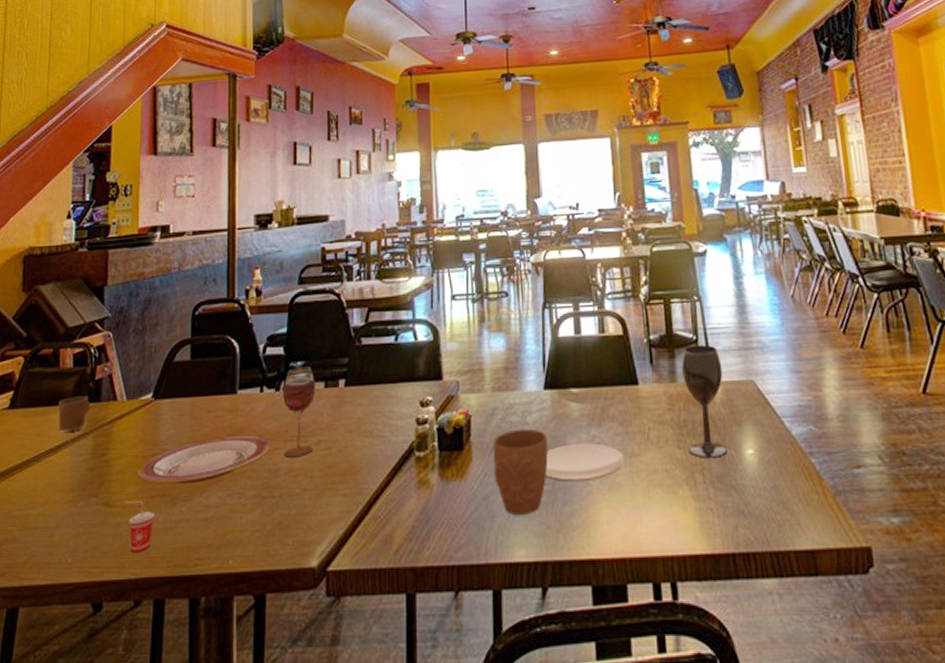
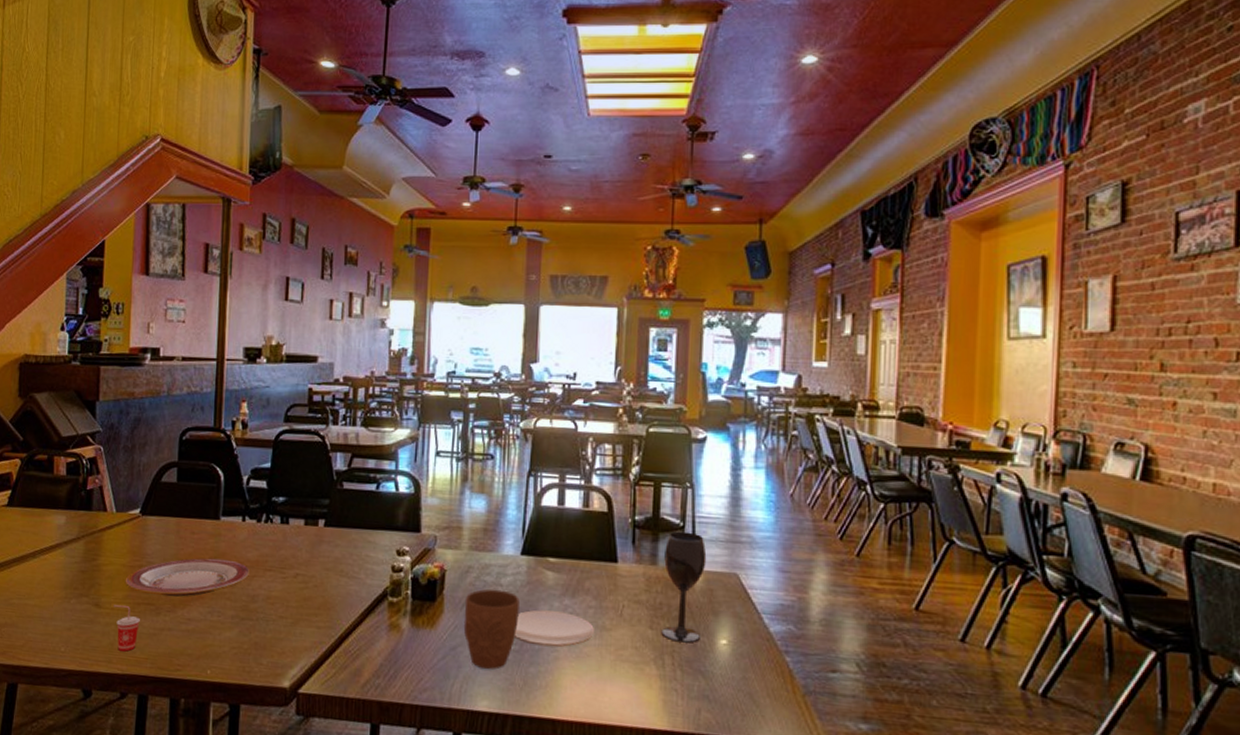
cup: present [58,396,91,432] -> none [52,502,82,535]
wineglass: present [282,366,316,458] -> none [263,502,297,587]

